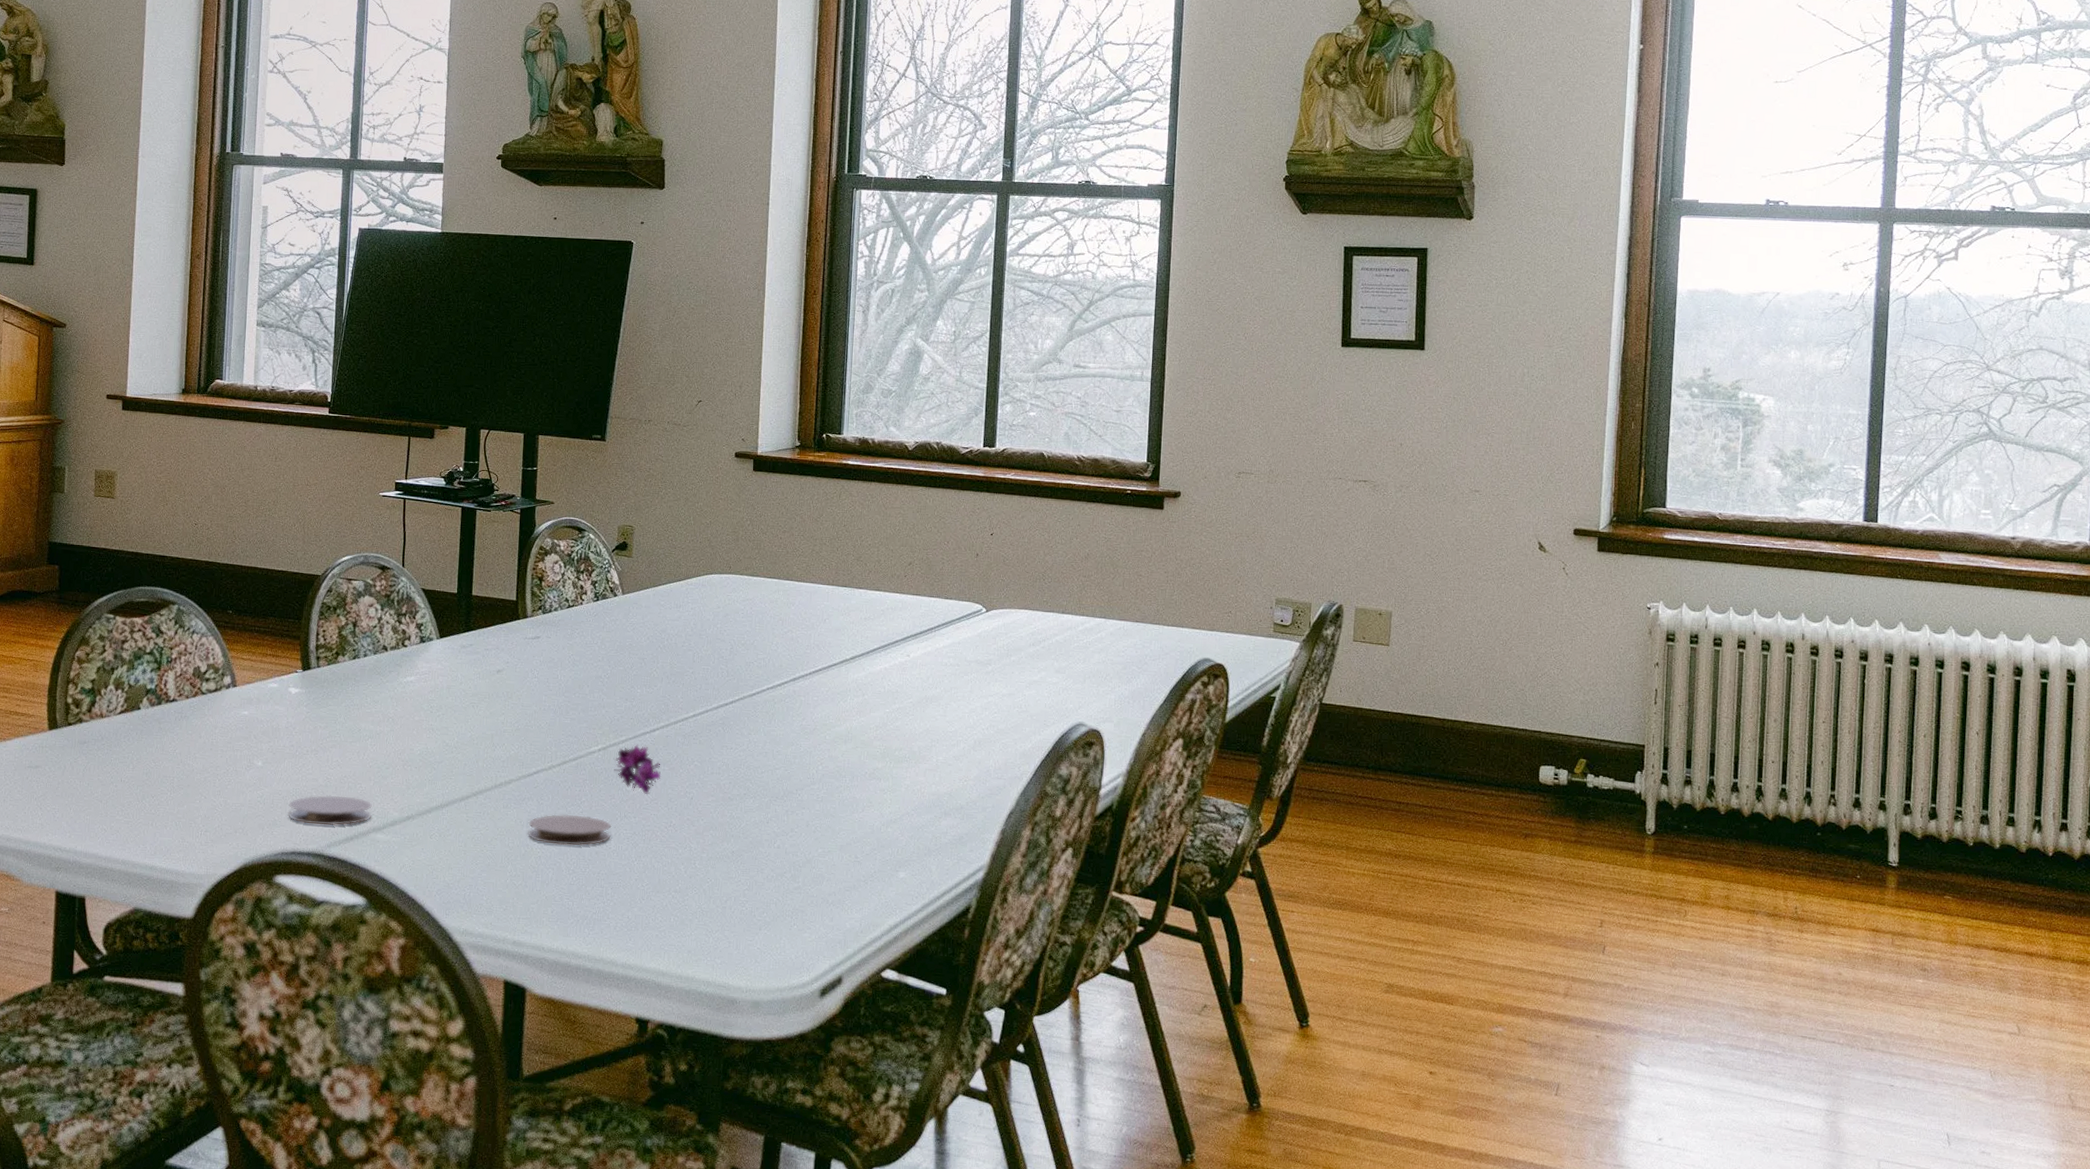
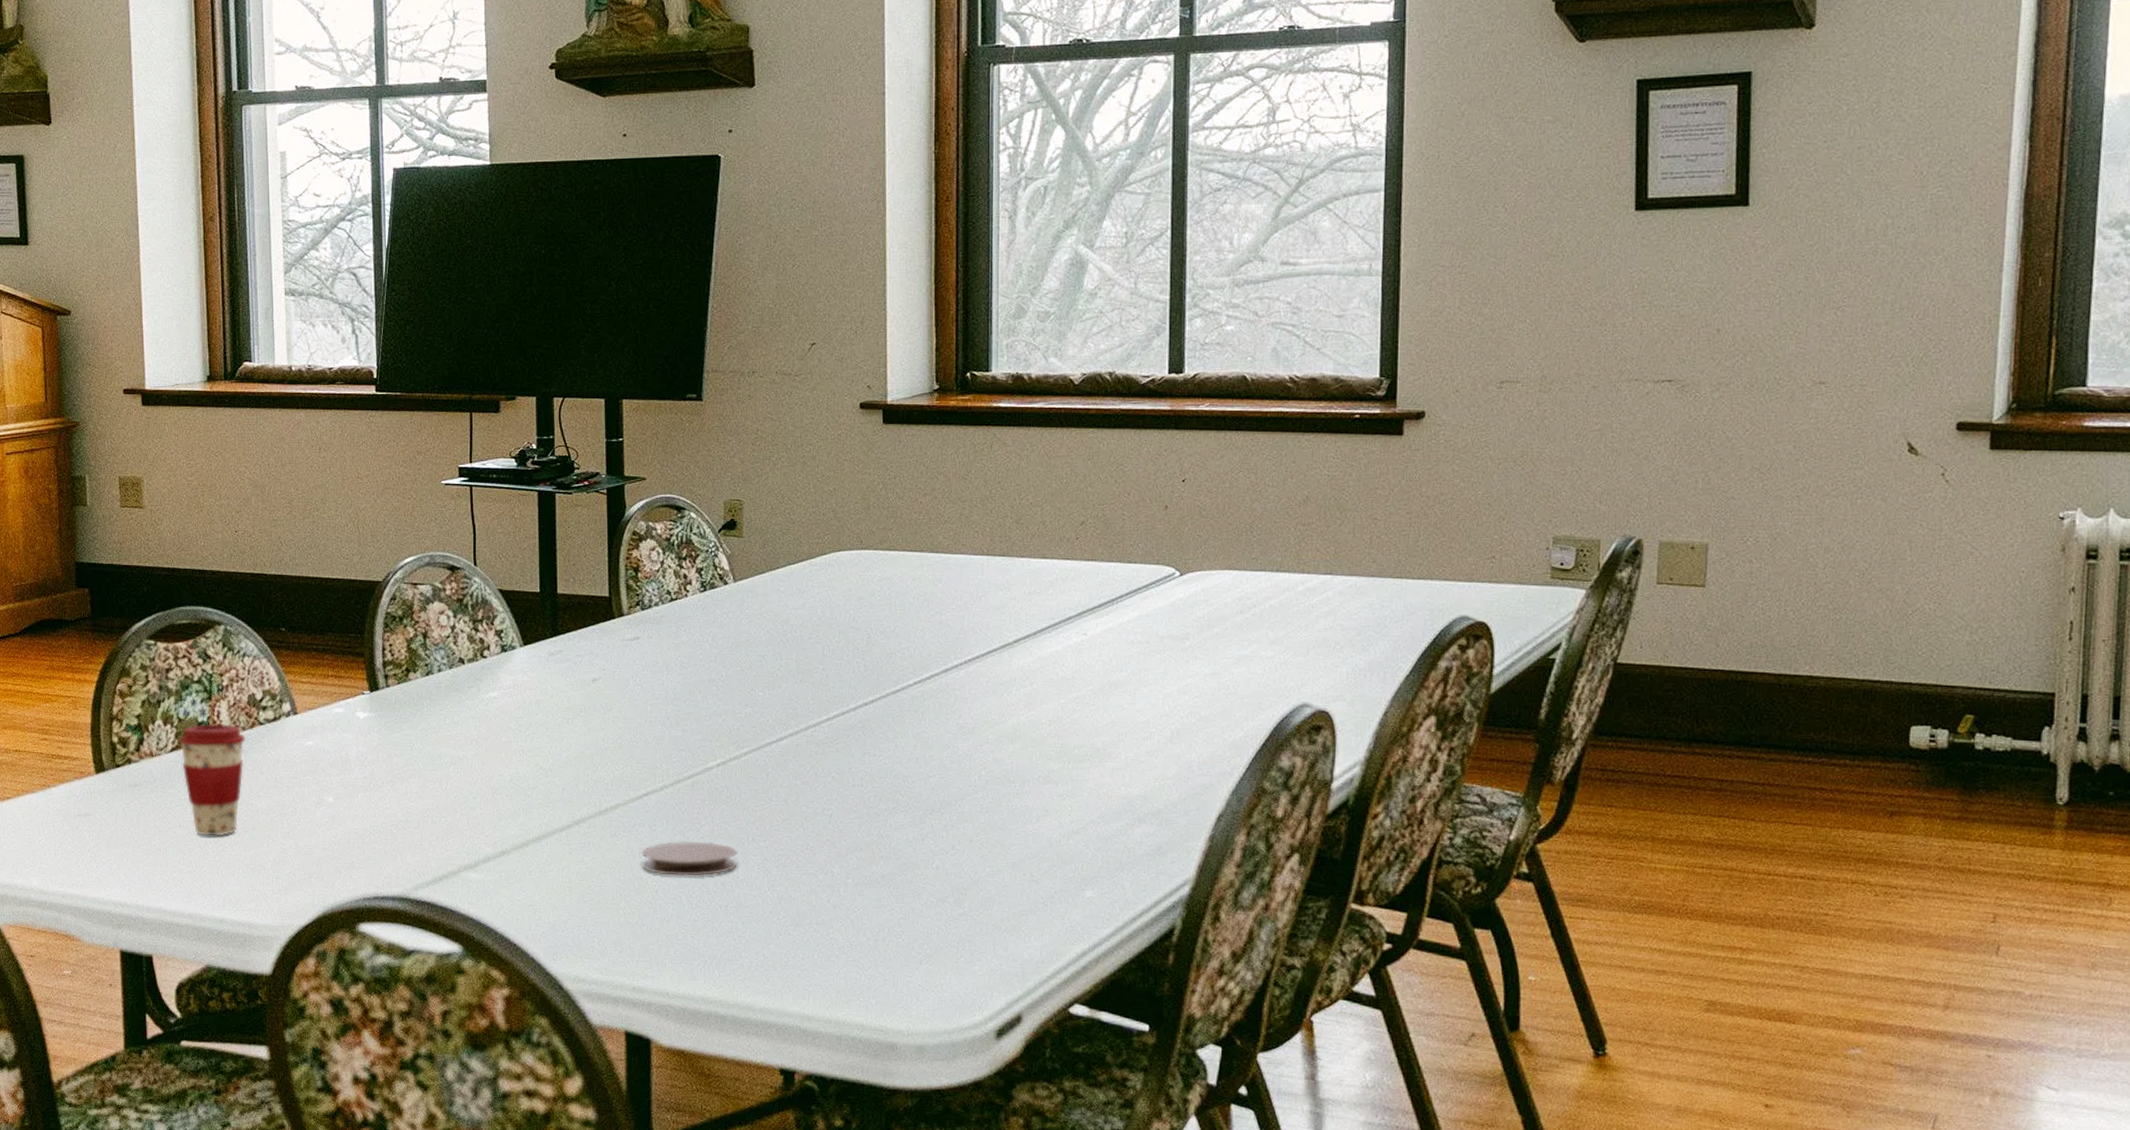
coffee cup: none [128,690,188,792] -> present [179,723,246,837]
coaster: present [288,795,372,826] -> none [367,831,461,866]
flower: present [614,744,662,795] -> none [737,756,793,815]

